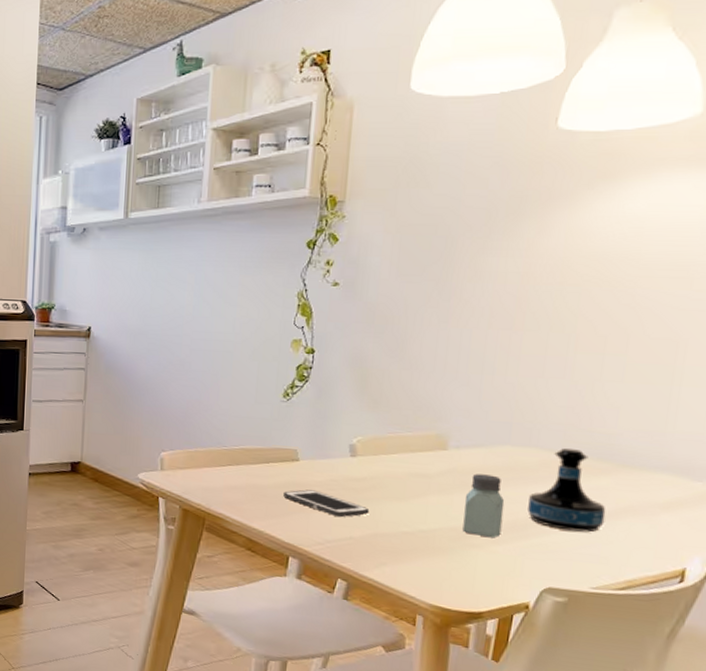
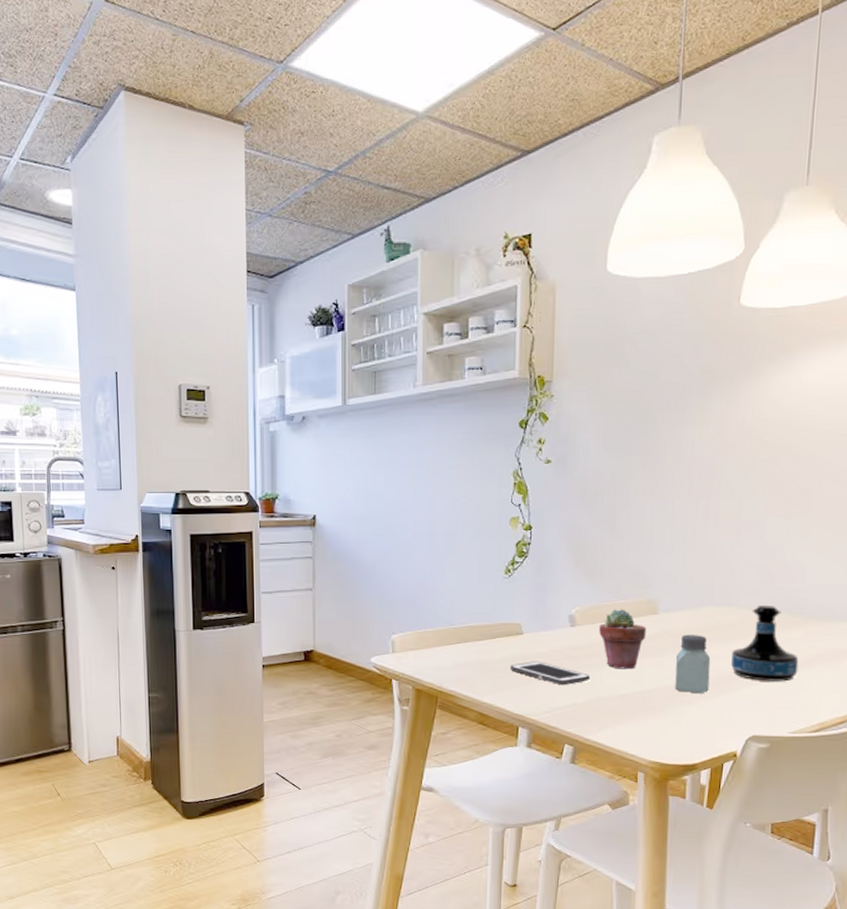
potted succulent: none [381,441,435,506] -> present [599,609,647,670]

